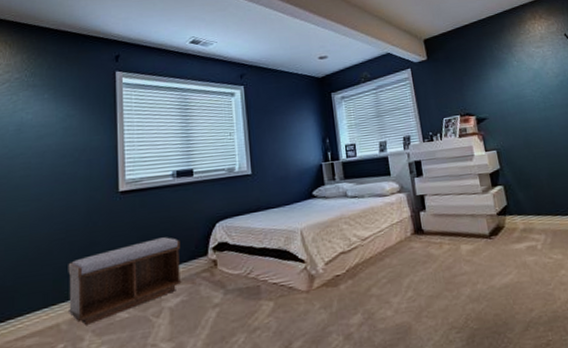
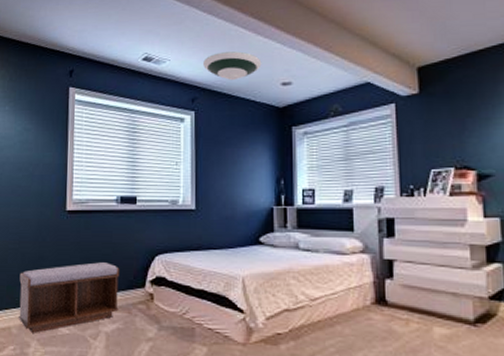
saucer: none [248,32,301,57] -> present [203,51,262,80]

